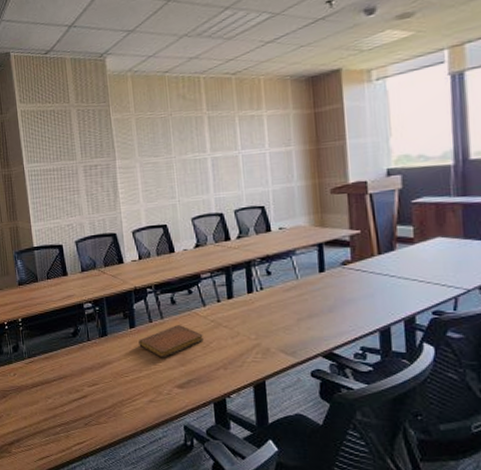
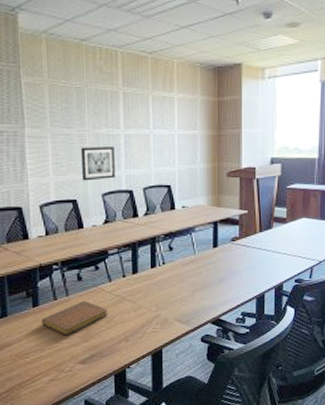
wall art: none [169,171,204,207] -> present [81,146,115,181]

